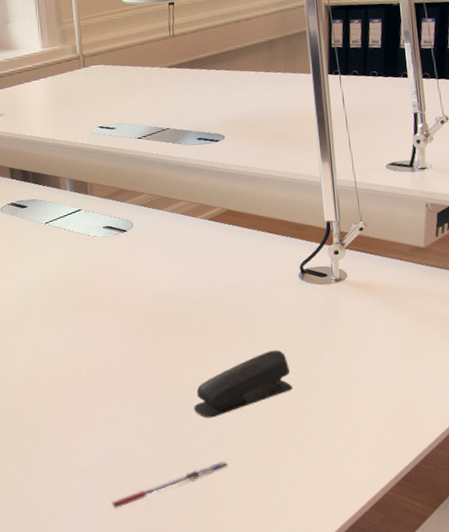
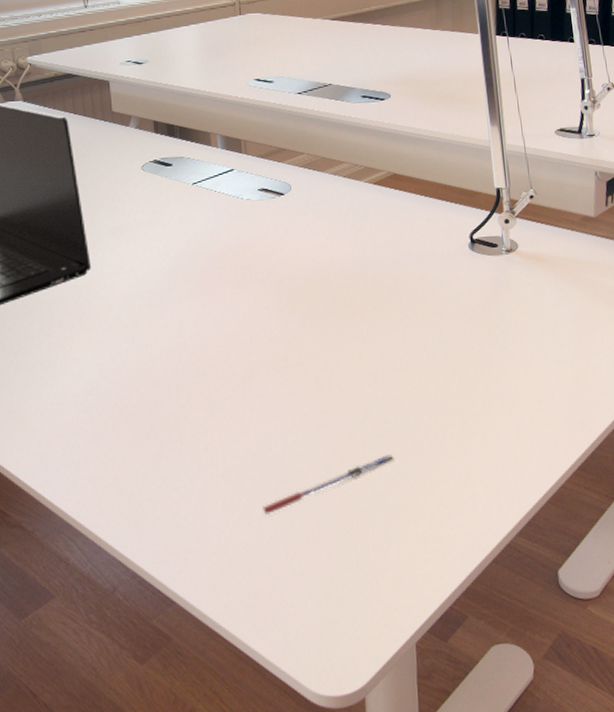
stapler: present [194,350,293,418] -> none [357,327,464,405]

